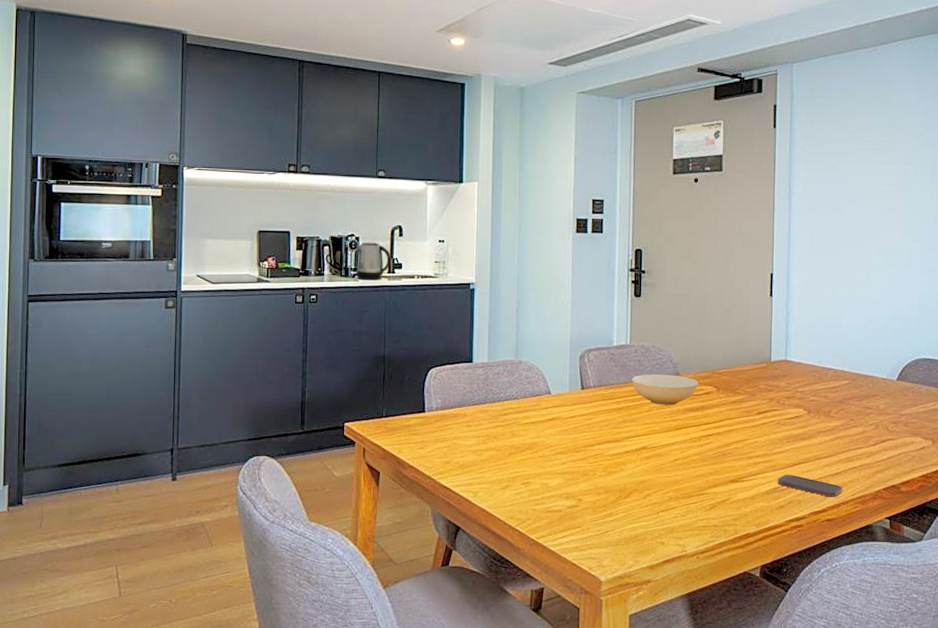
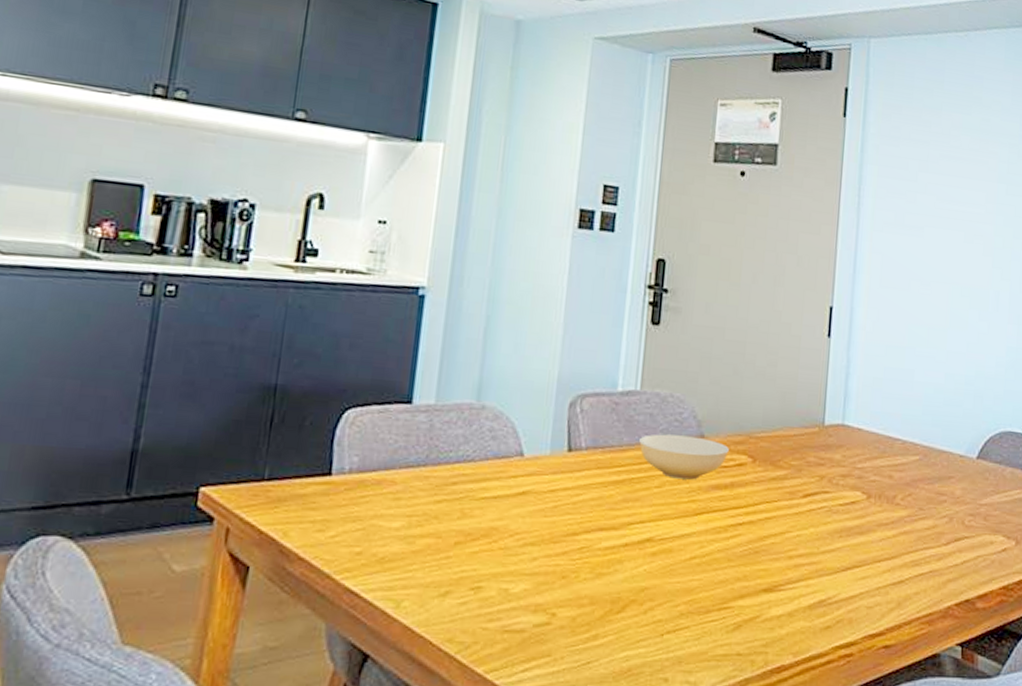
kettle: present [356,241,392,280] -> none [244,211,304,271]
mobile phone: present [777,474,842,497] -> none [823,581,905,615]

